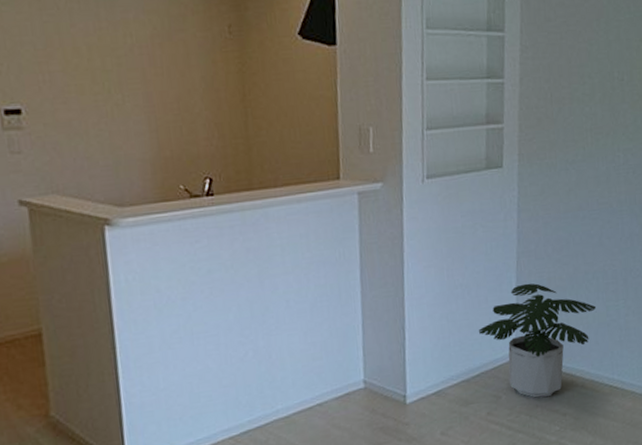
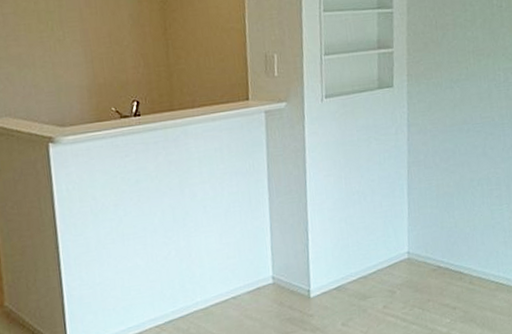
potted plant: present [478,283,597,398] -> none [374,189,482,293]

